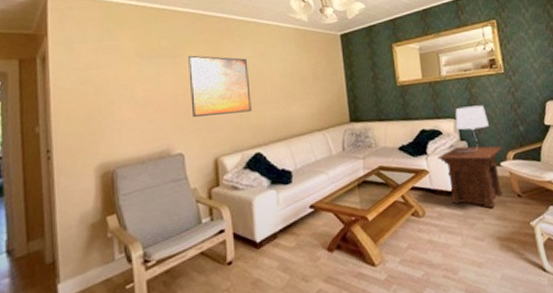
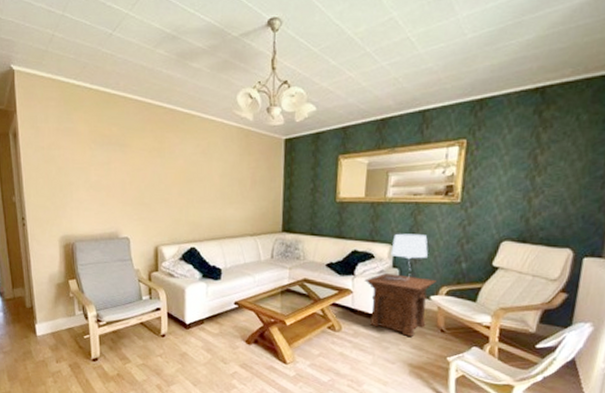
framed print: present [188,55,252,118] -> none [136,145,191,208]

